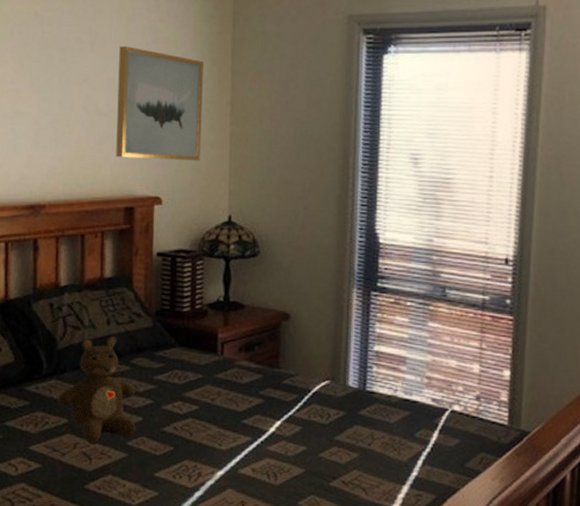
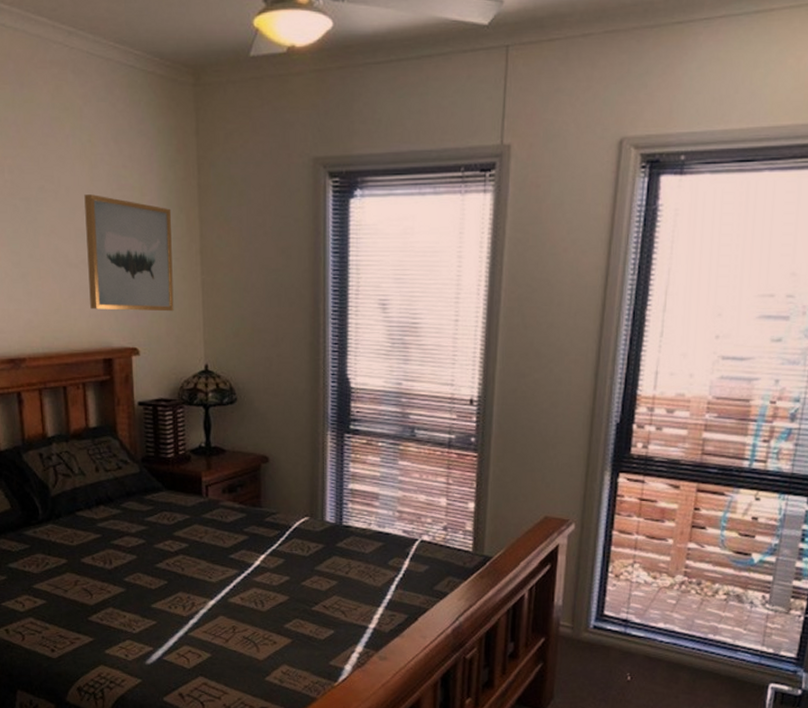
teddy bear: present [57,336,136,443] -> none [55,483,132,580]

